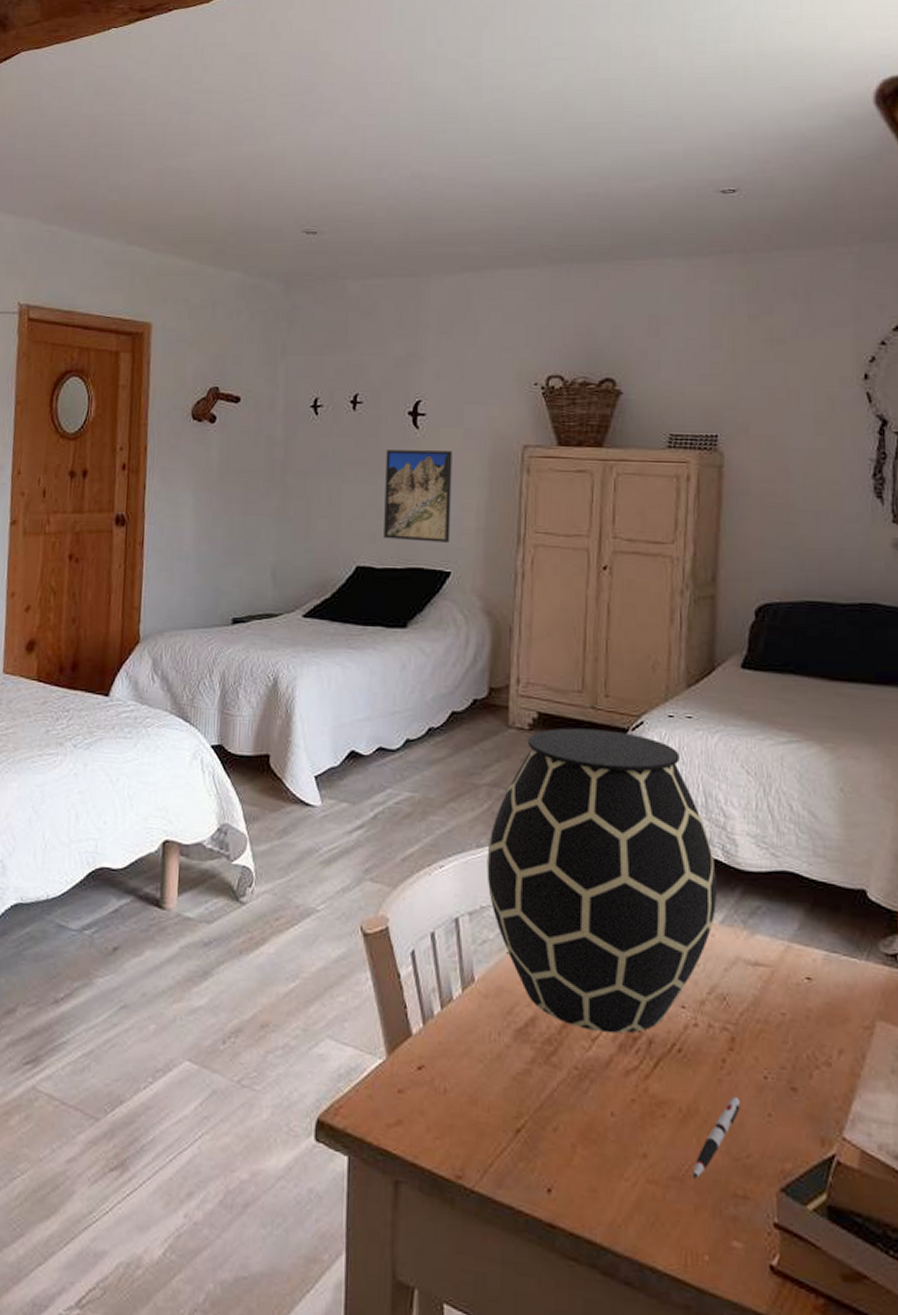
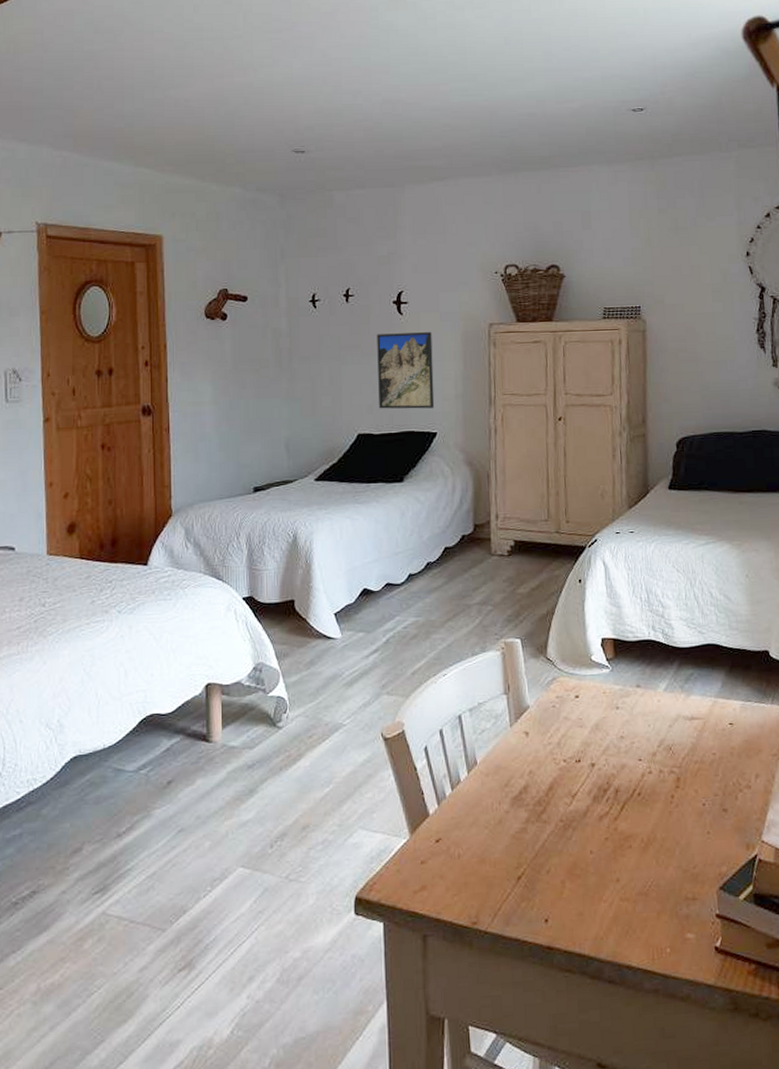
vase: present [487,728,718,1034] -> none [480,549,661,790]
pen: present [692,1096,740,1179] -> none [654,822,687,892]

